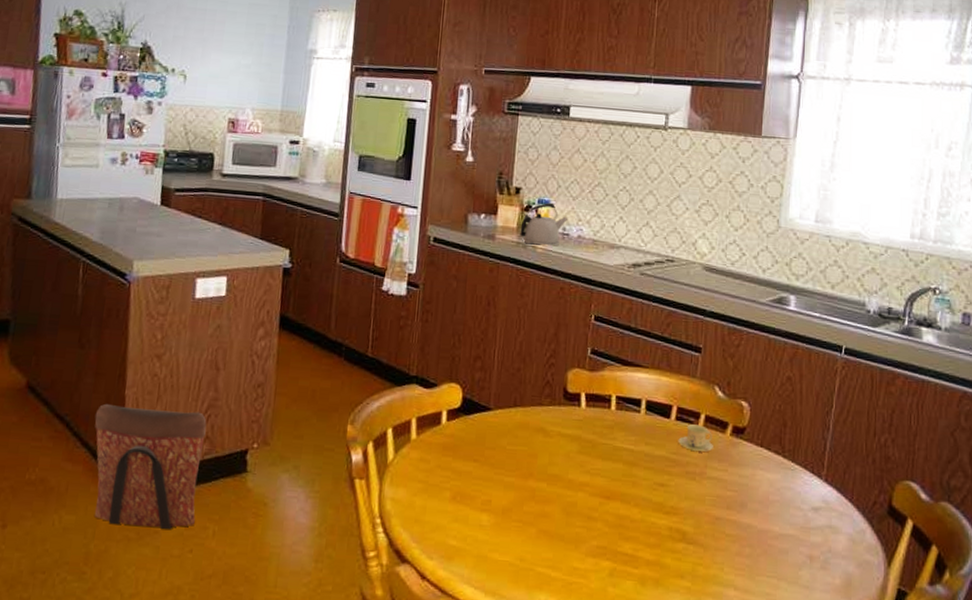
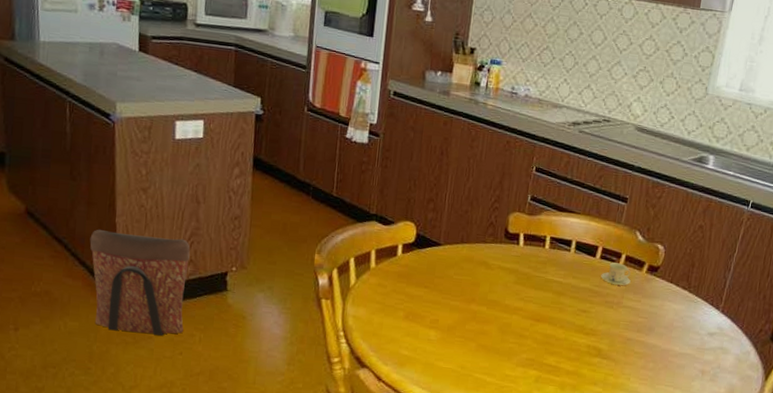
kettle: present [520,202,569,247] -> none [472,63,518,104]

